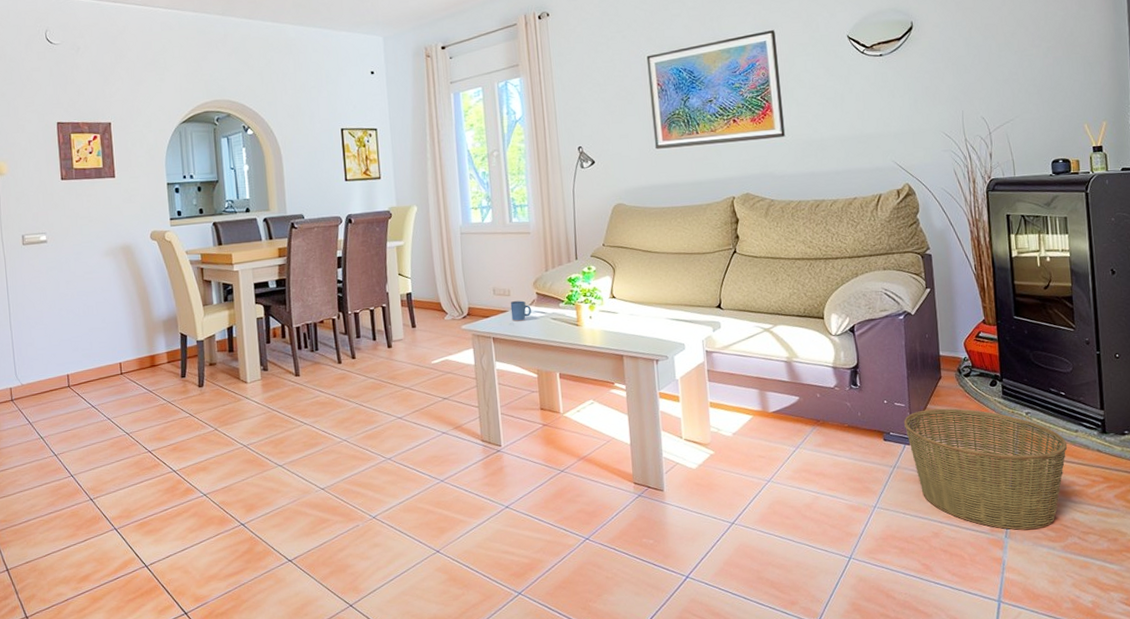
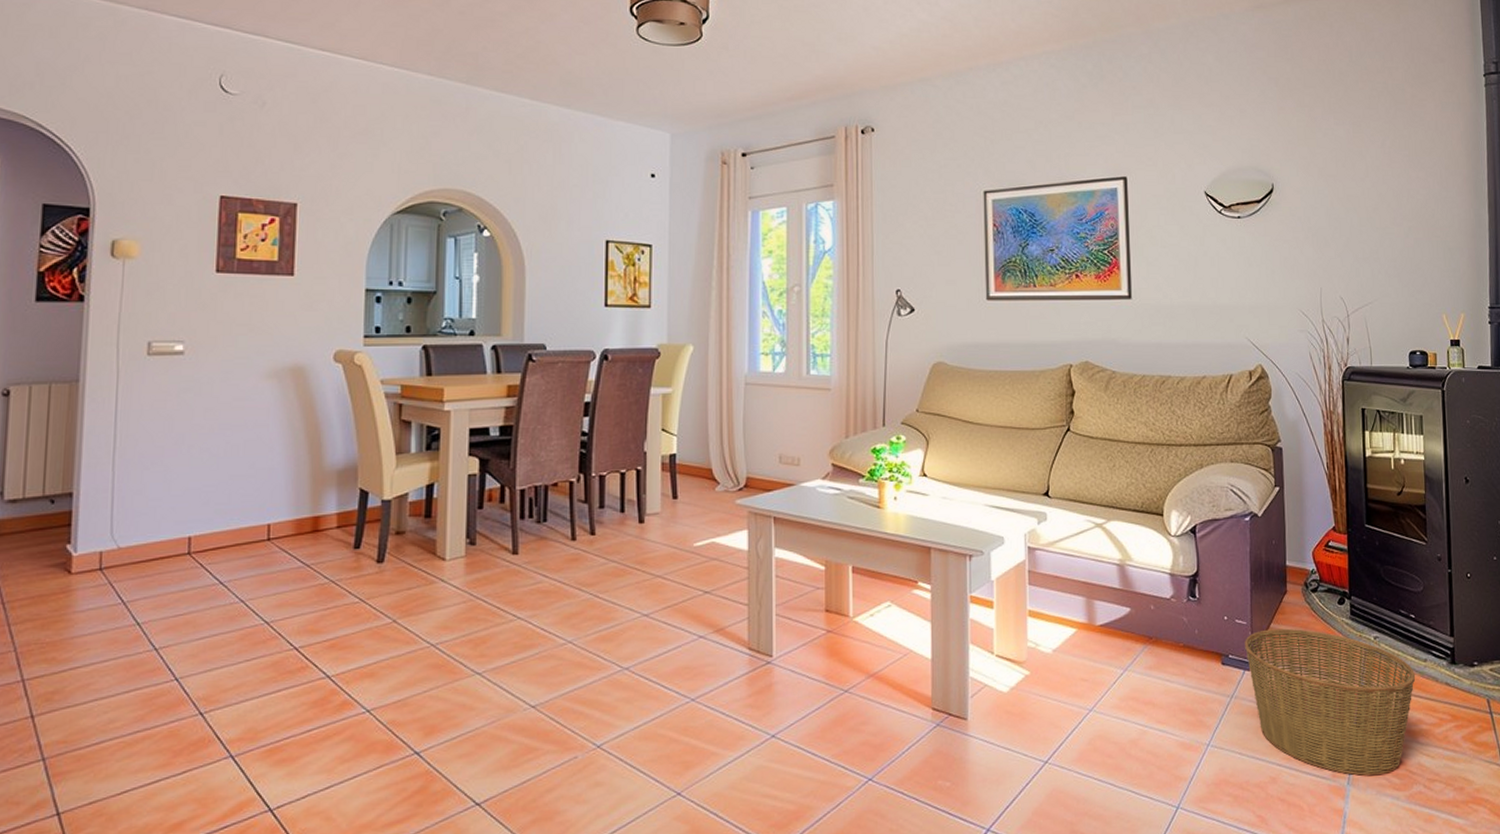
mug: present [510,300,531,322] -> none [799,472,824,498]

